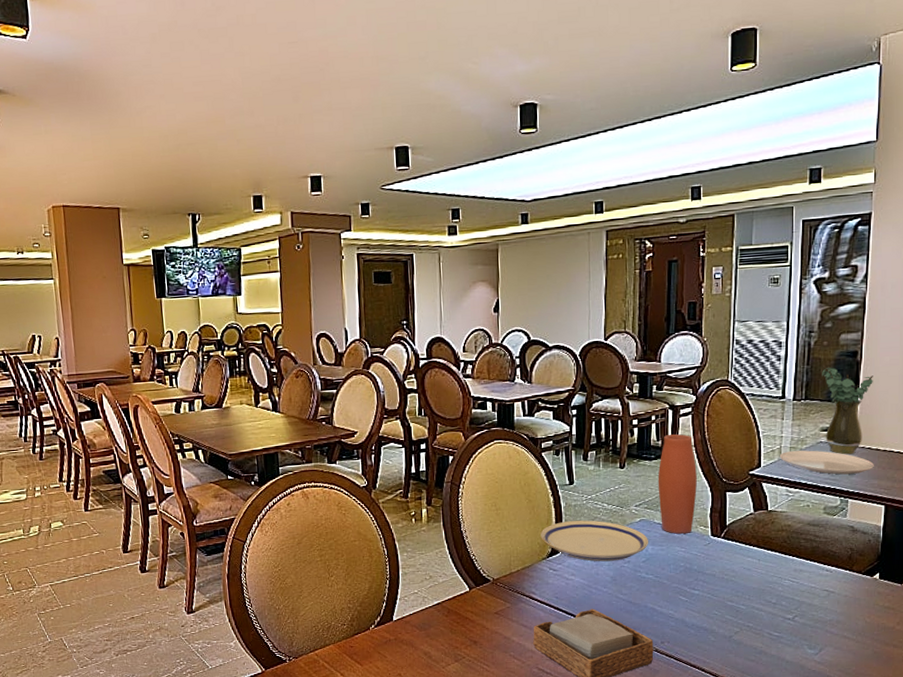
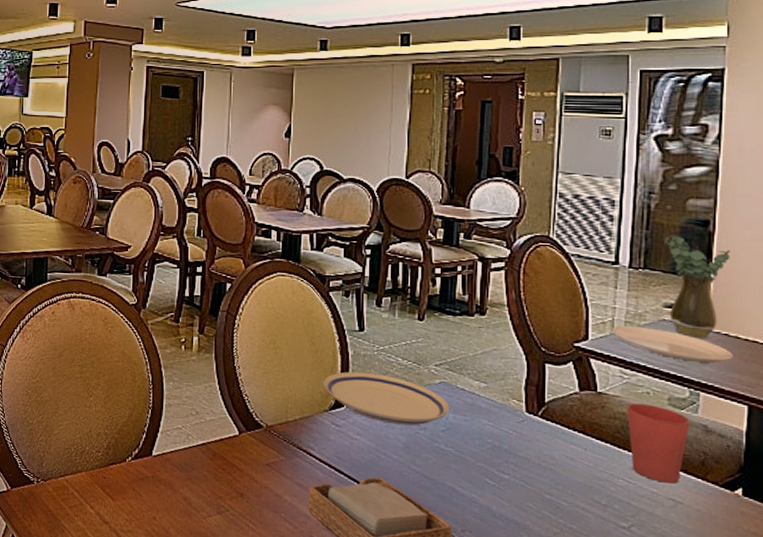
vase: present [658,434,697,535] -> none [462,289,510,406]
cup: none [792,515,841,578] -> present [627,403,690,484]

